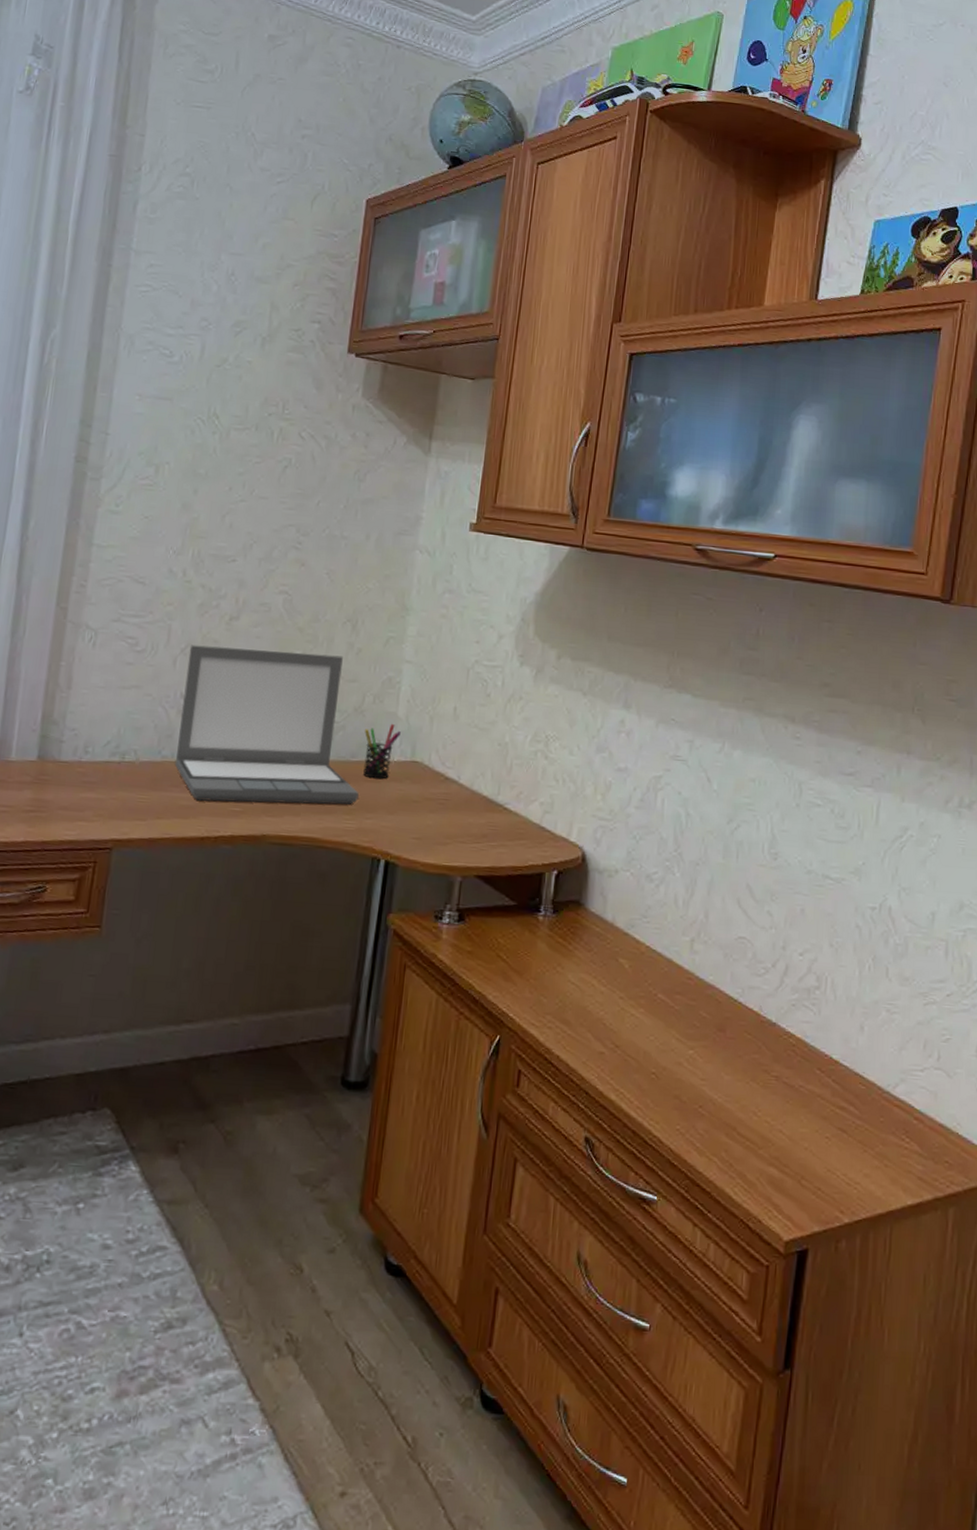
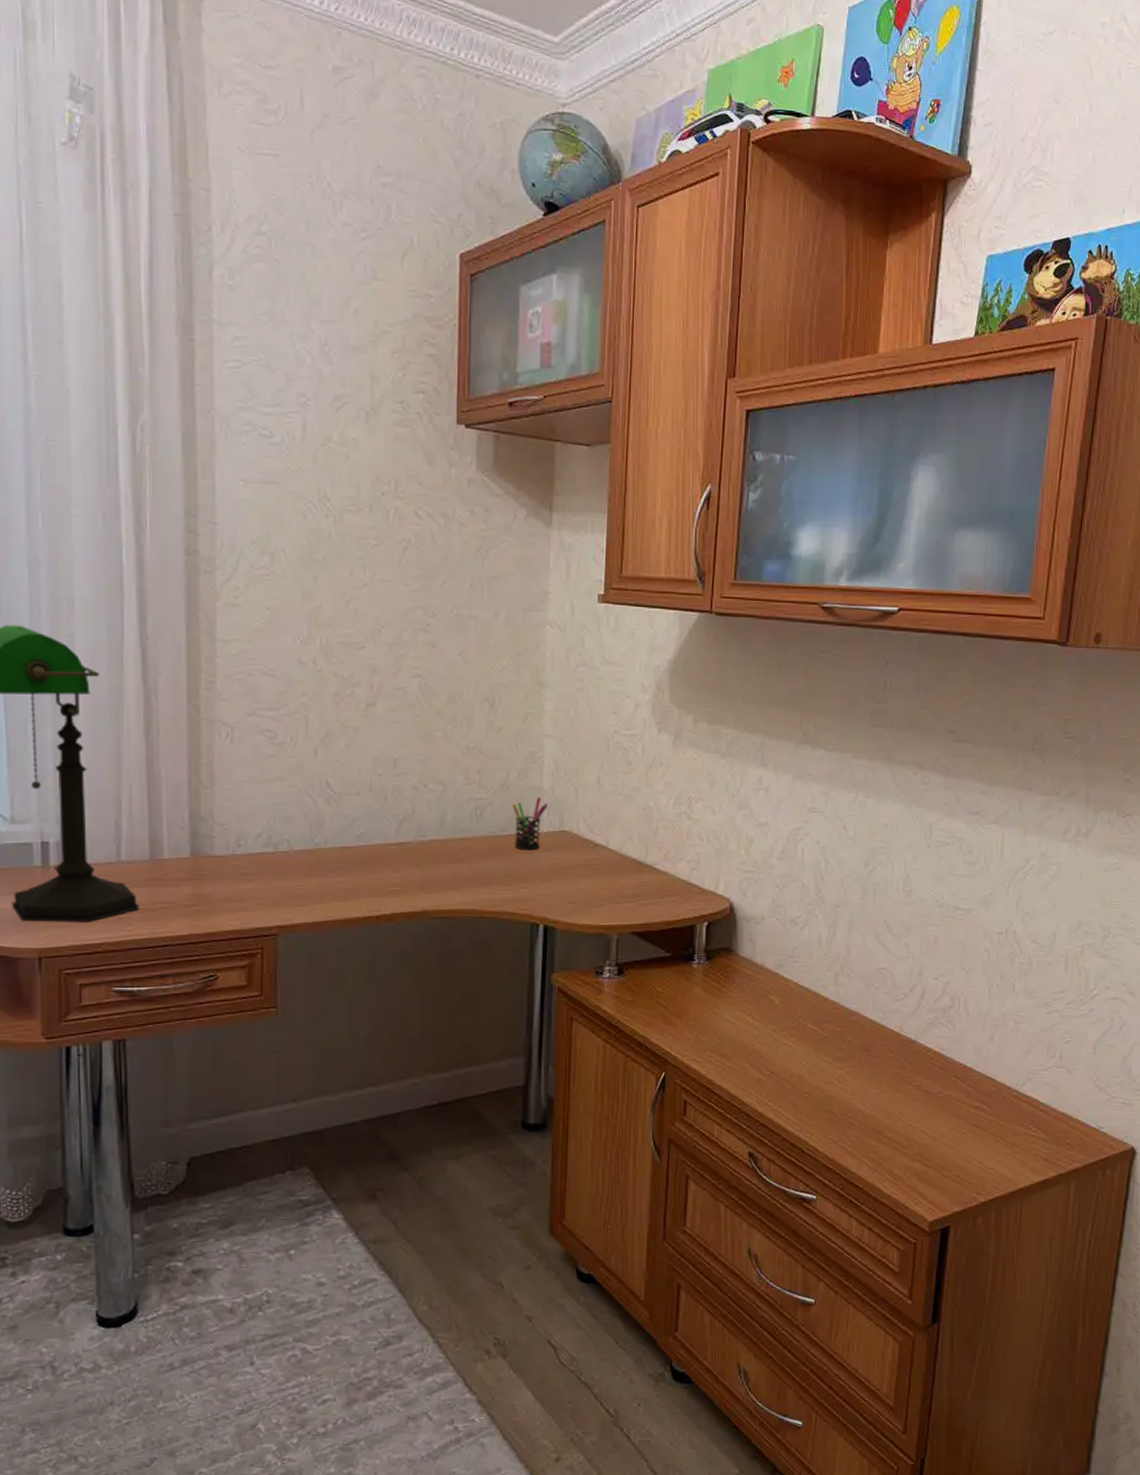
laptop: present [174,645,359,805] -> none [328,734,512,883]

